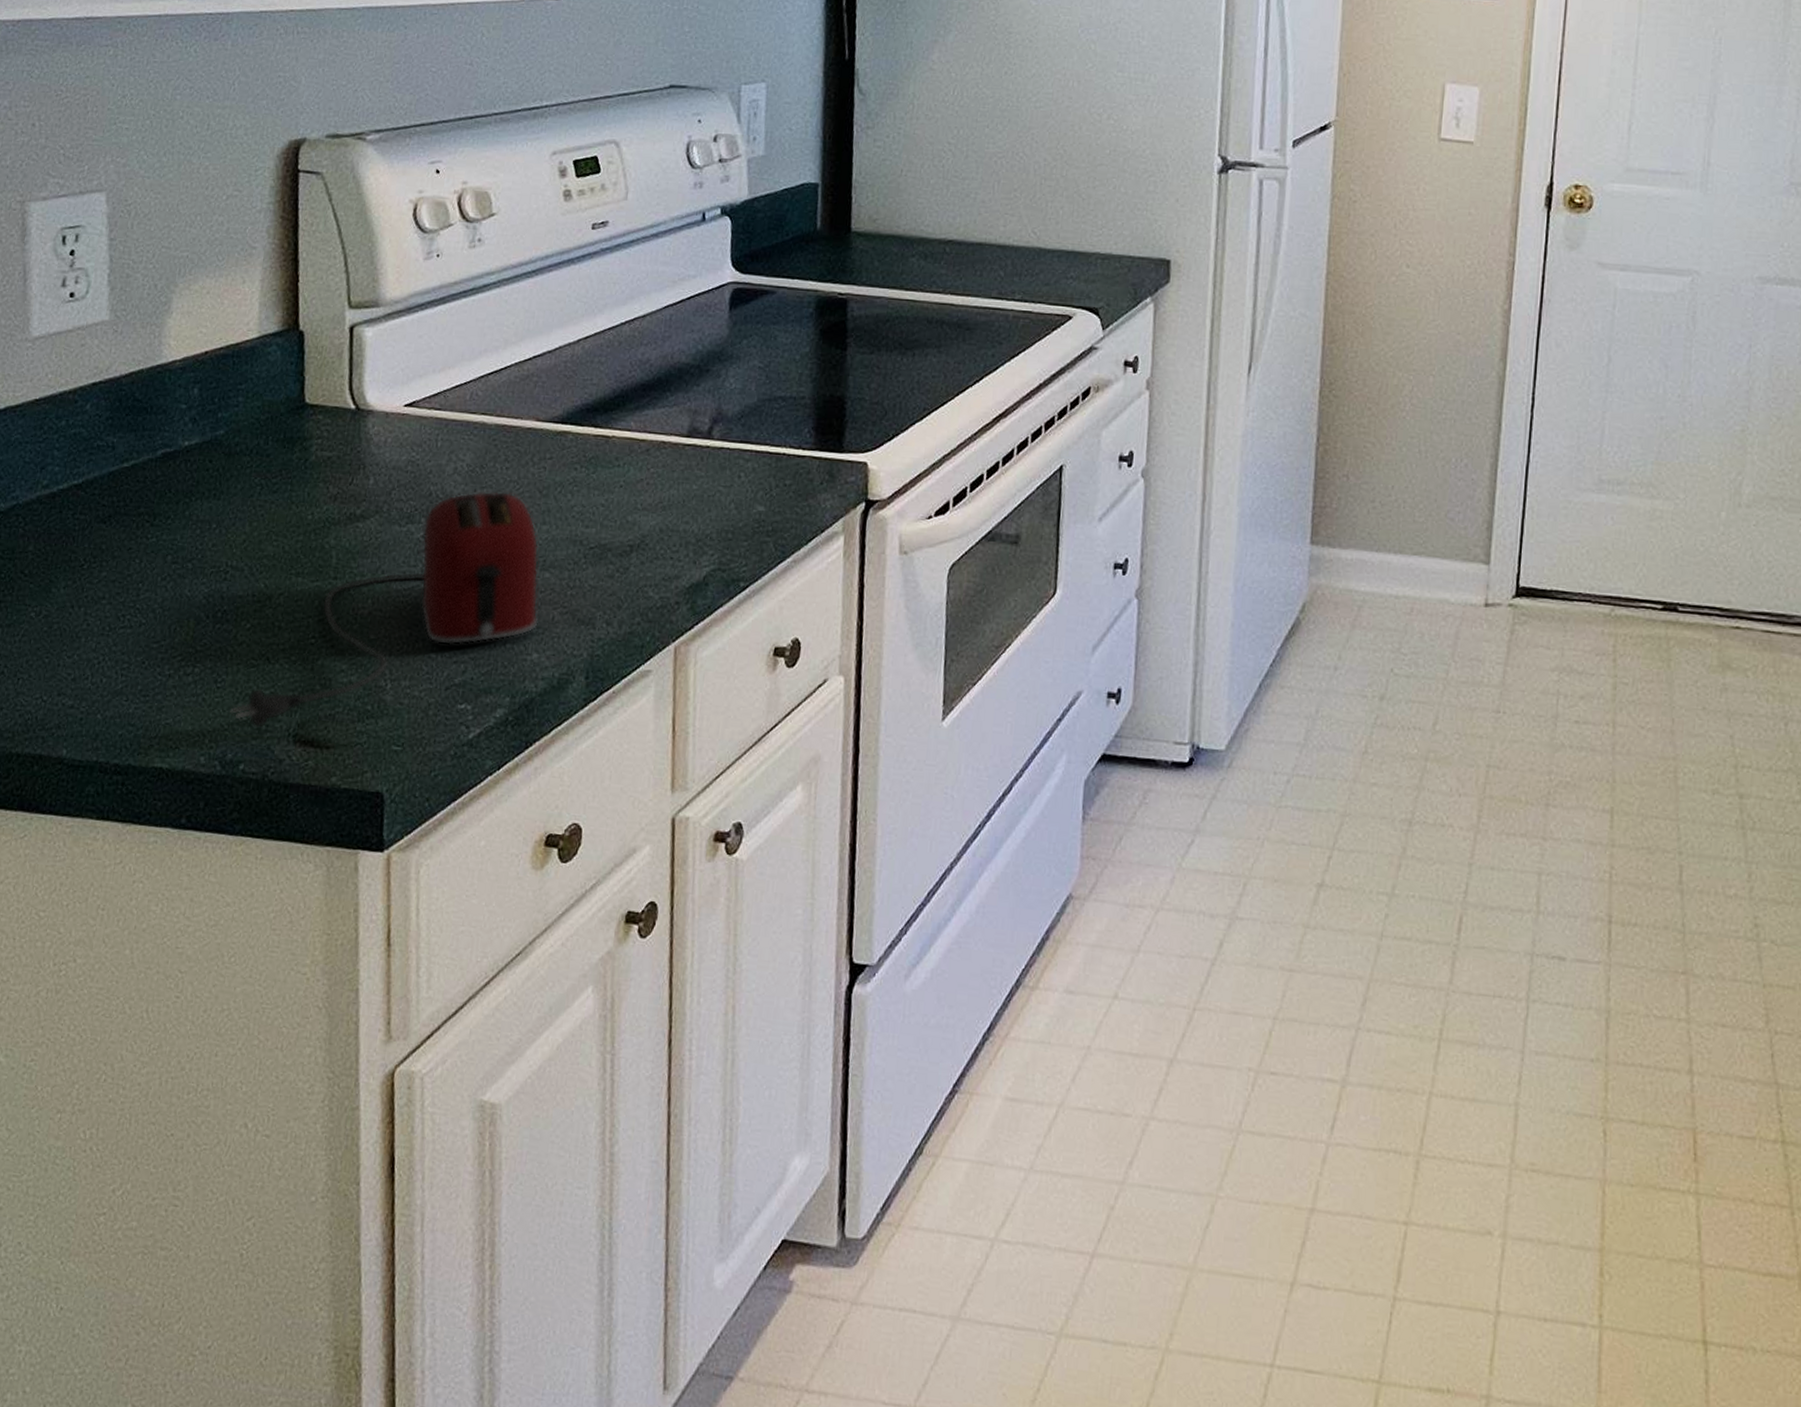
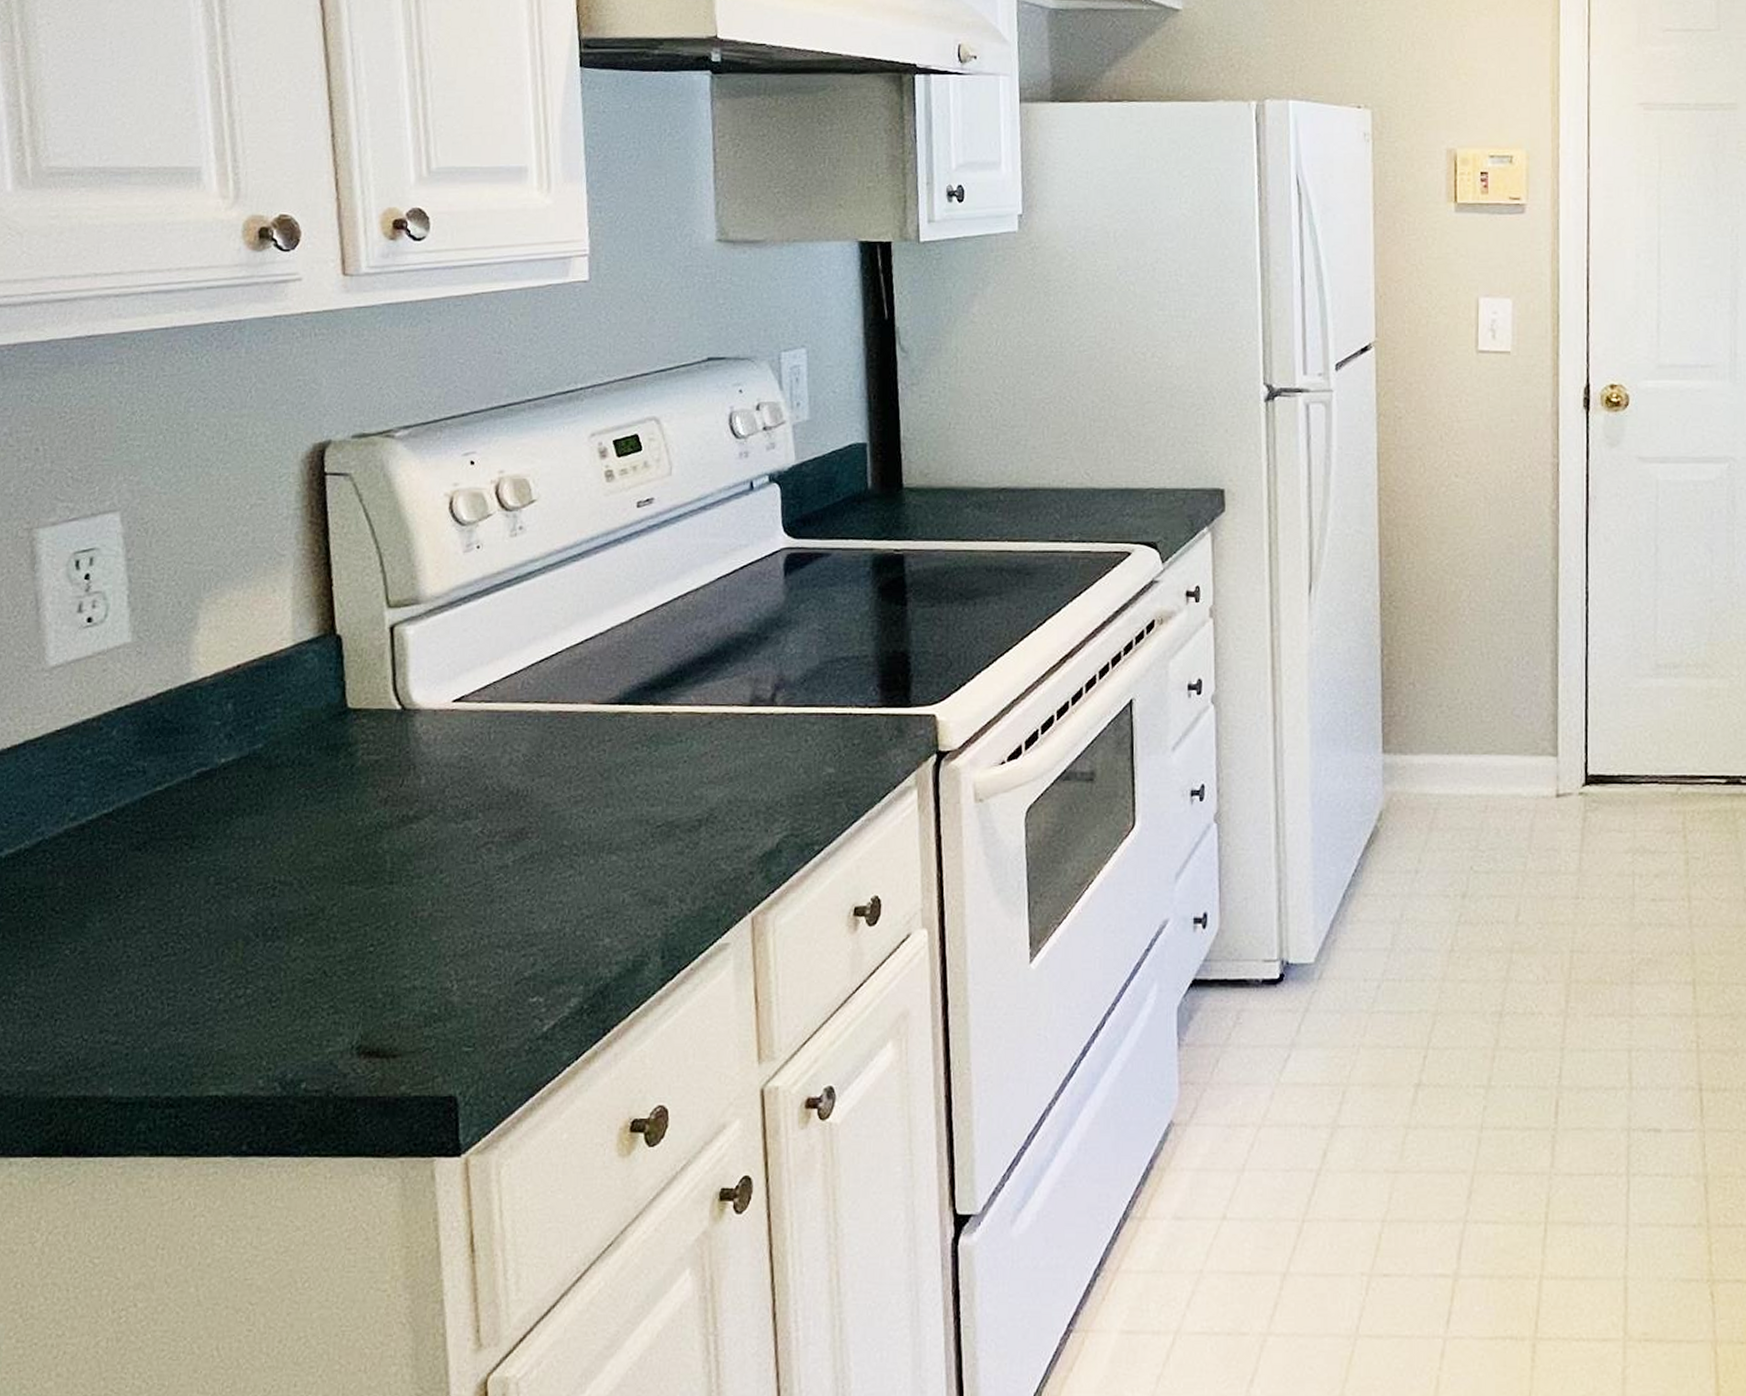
toaster: present [230,491,539,729] -> none [288,778,608,1045]

